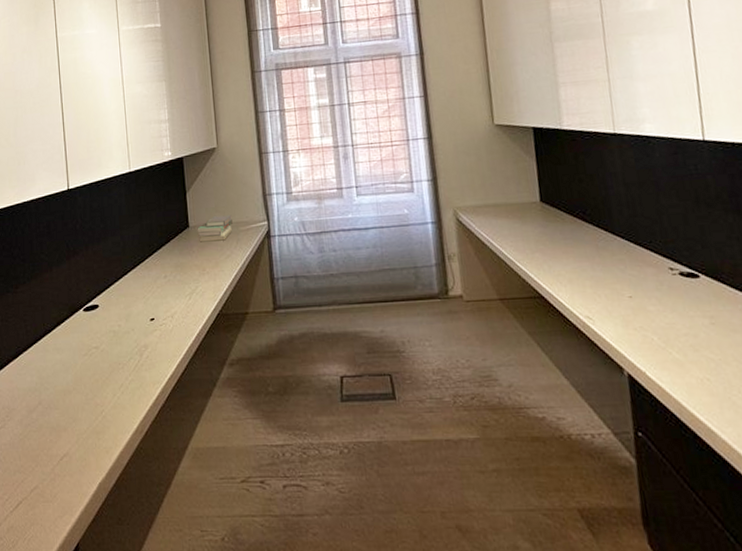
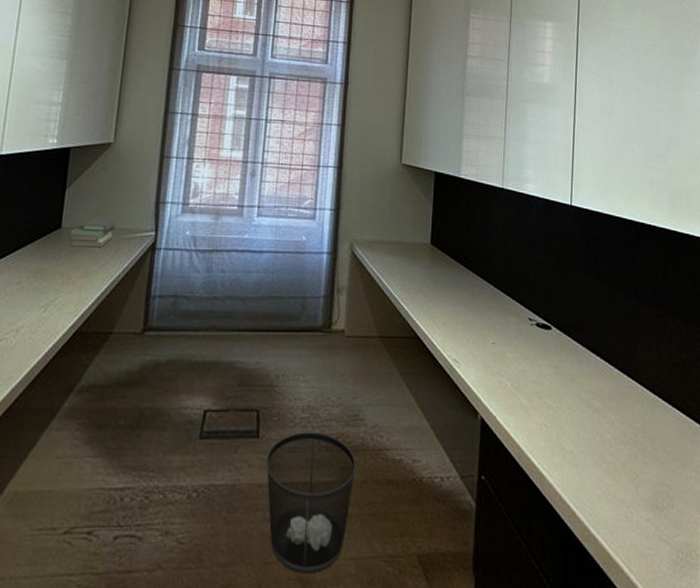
waste bin: none [405,393,498,523] -> present [265,432,357,574]

